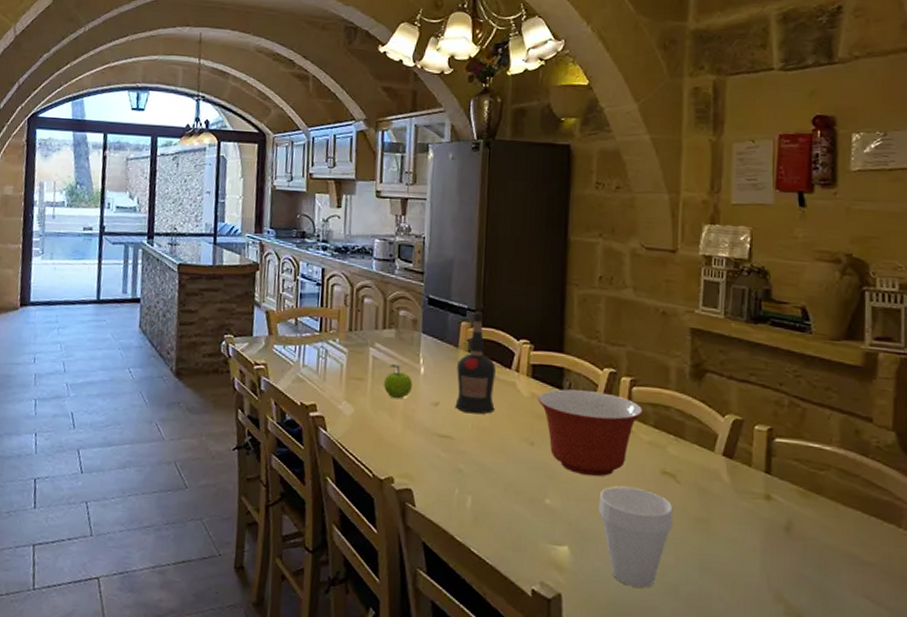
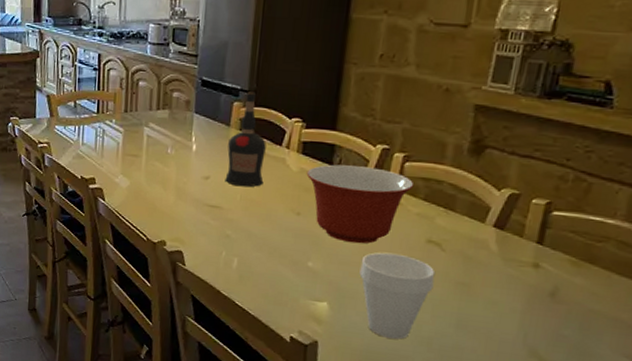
fruit: present [384,364,412,399] -> none [157,142,185,174]

